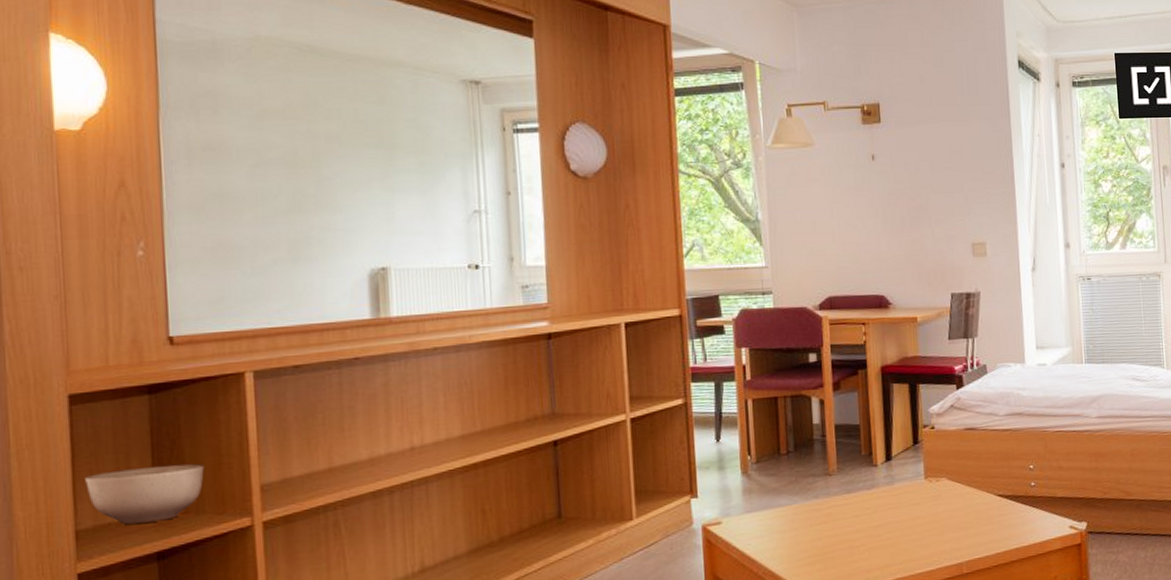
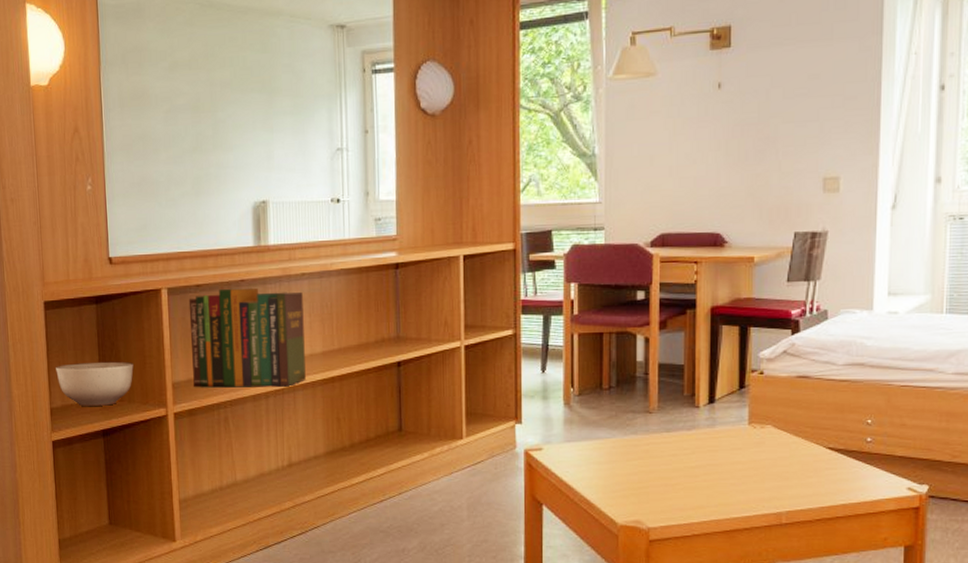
books: none [283,366,441,488] -> present [188,287,306,388]

